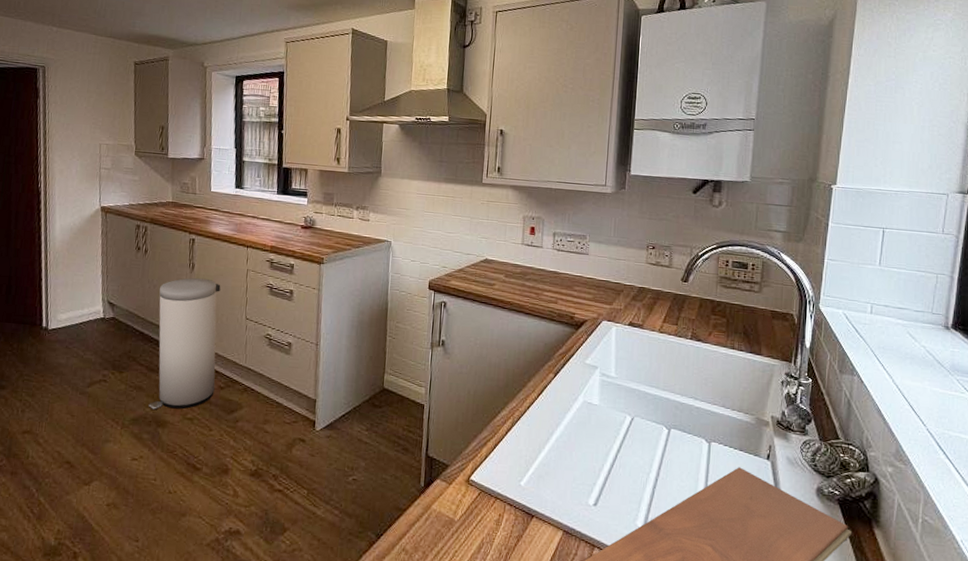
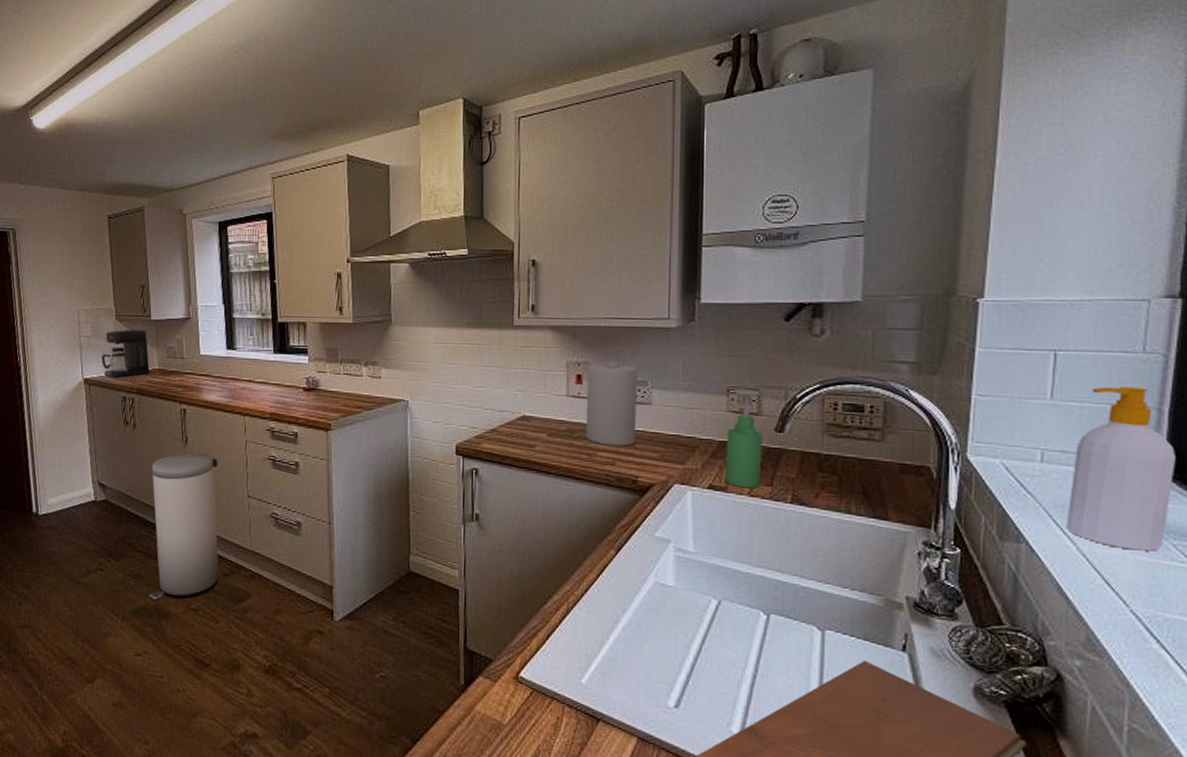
coffee maker: none [119,165,164,208] -> present [101,329,150,378]
paper towel holder: none [535,217,579,288] -> present [586,361,637,447]
soap dispenser: none [642,246,672,327] -> present [725,389,763,489]
soap bottle: none [886,257,961,384] -> present [1066,386,1176,552]

